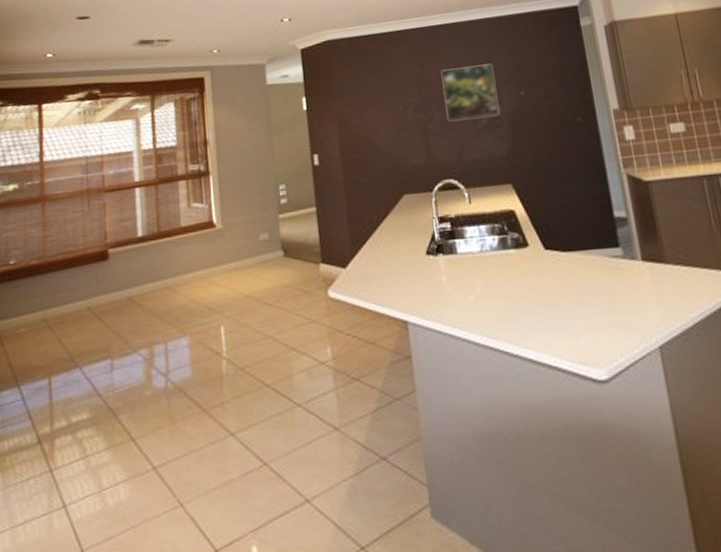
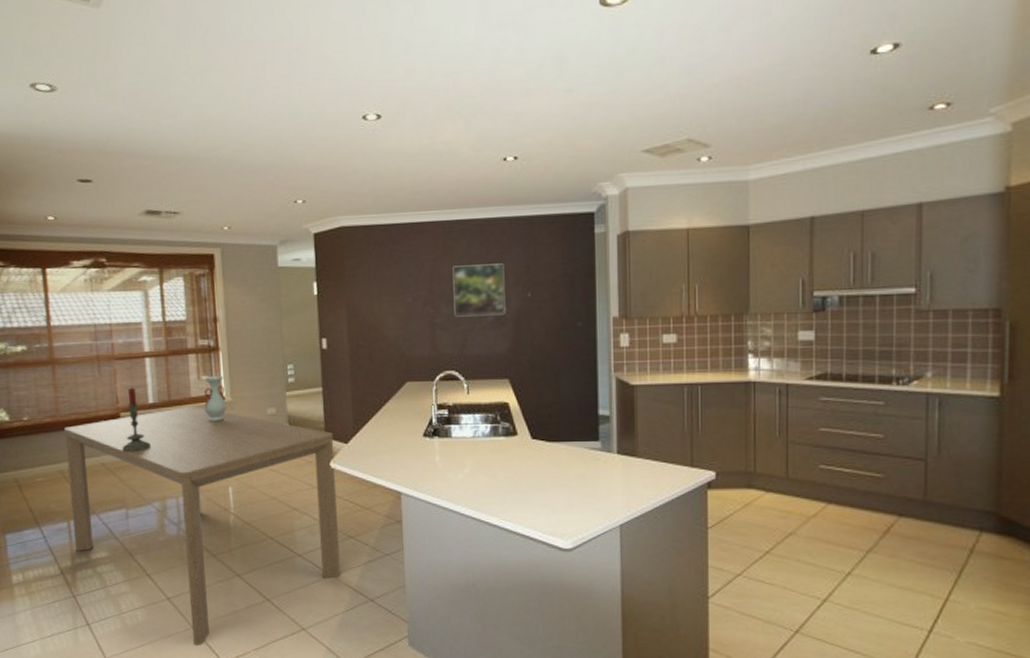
dining table: none [51,236,347,530] -> present [64,406,341,647]
candle: none [109,219,138,293] -> present [122,386,150,452]
vase: none [194,201,218,254] -> present [204,375,227,423]

